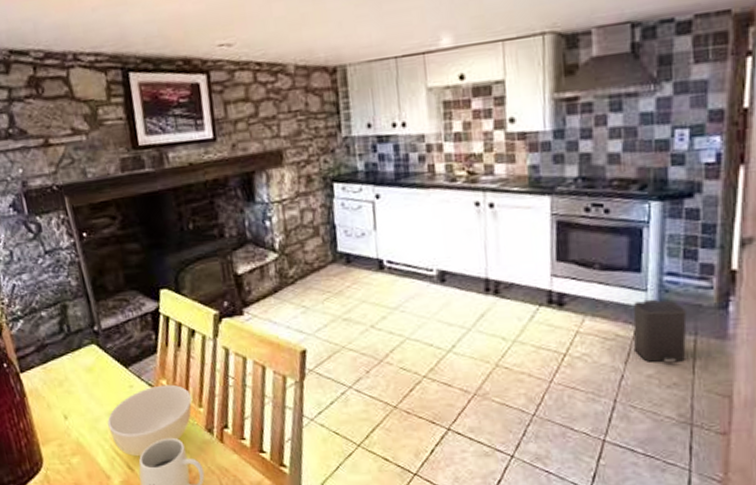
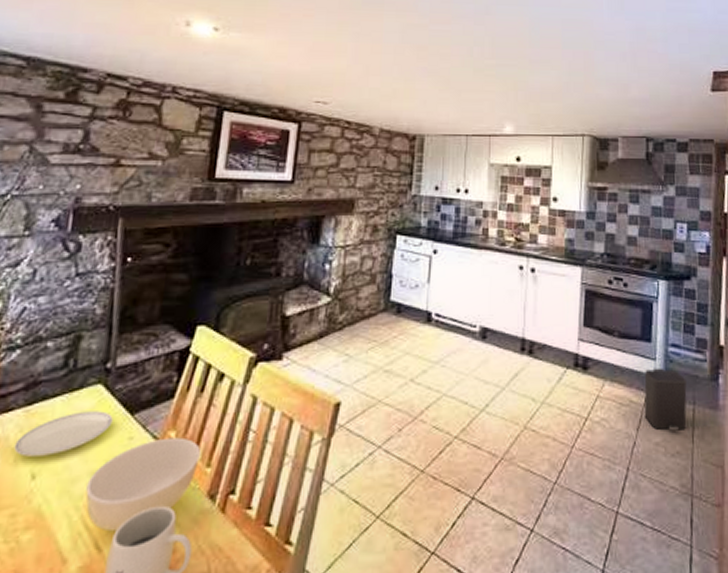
plate: none [43,365,113,403] -> present [14,411,113,457]

